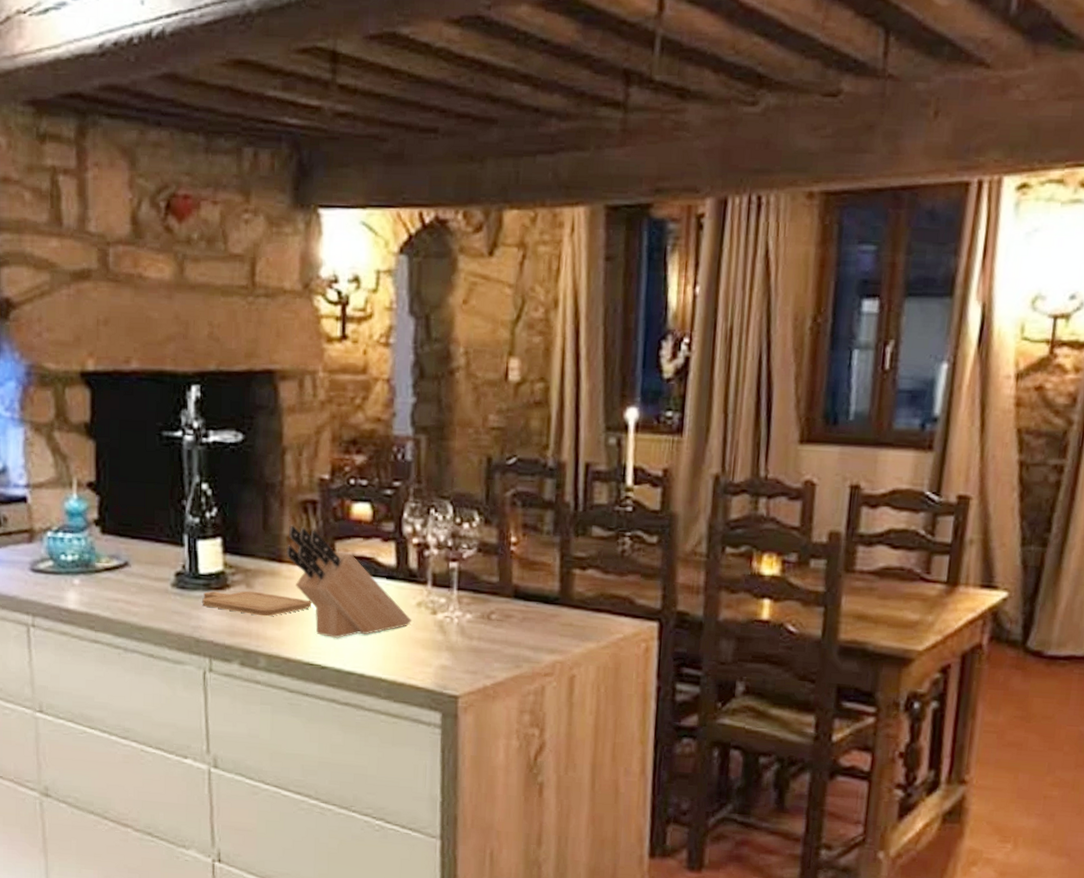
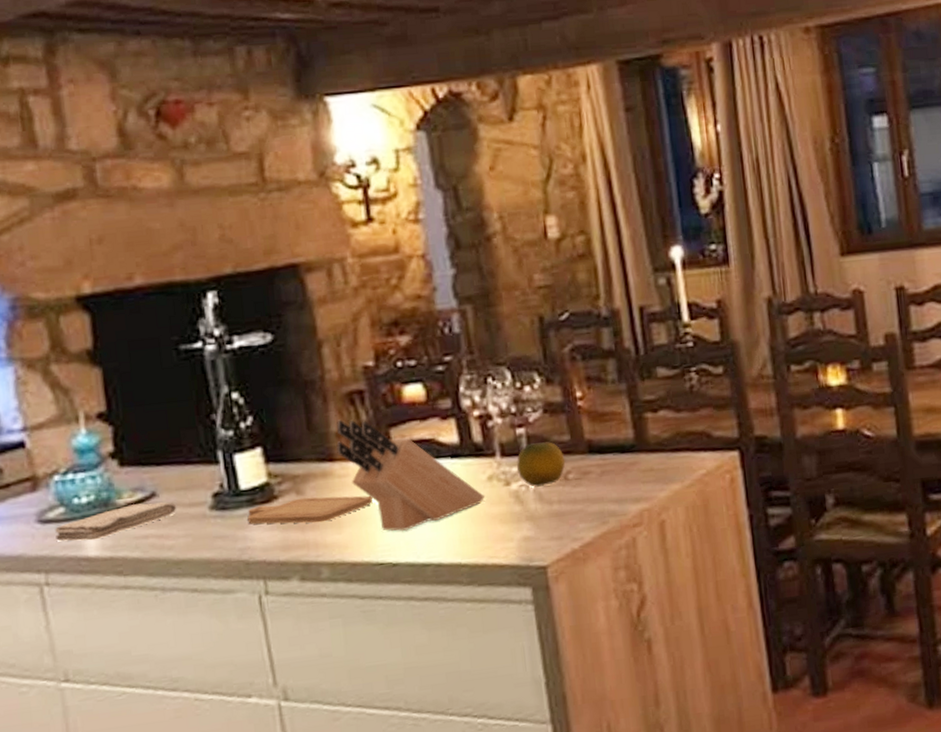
washcloth: none [44,569,145,595] -> present [55,502,177,542]
fruit: none [445,579,491,621] -> present [517,442,566,487]

